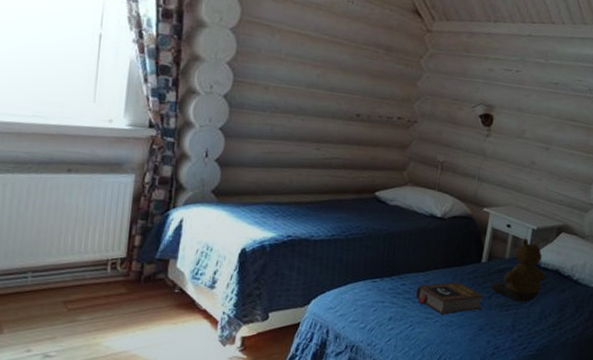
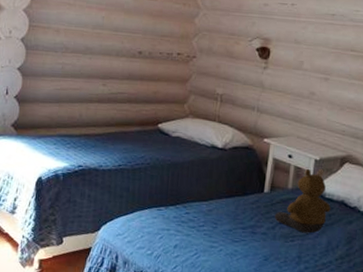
book: present [415,282,484,314] -> none [199,211,268,244]

